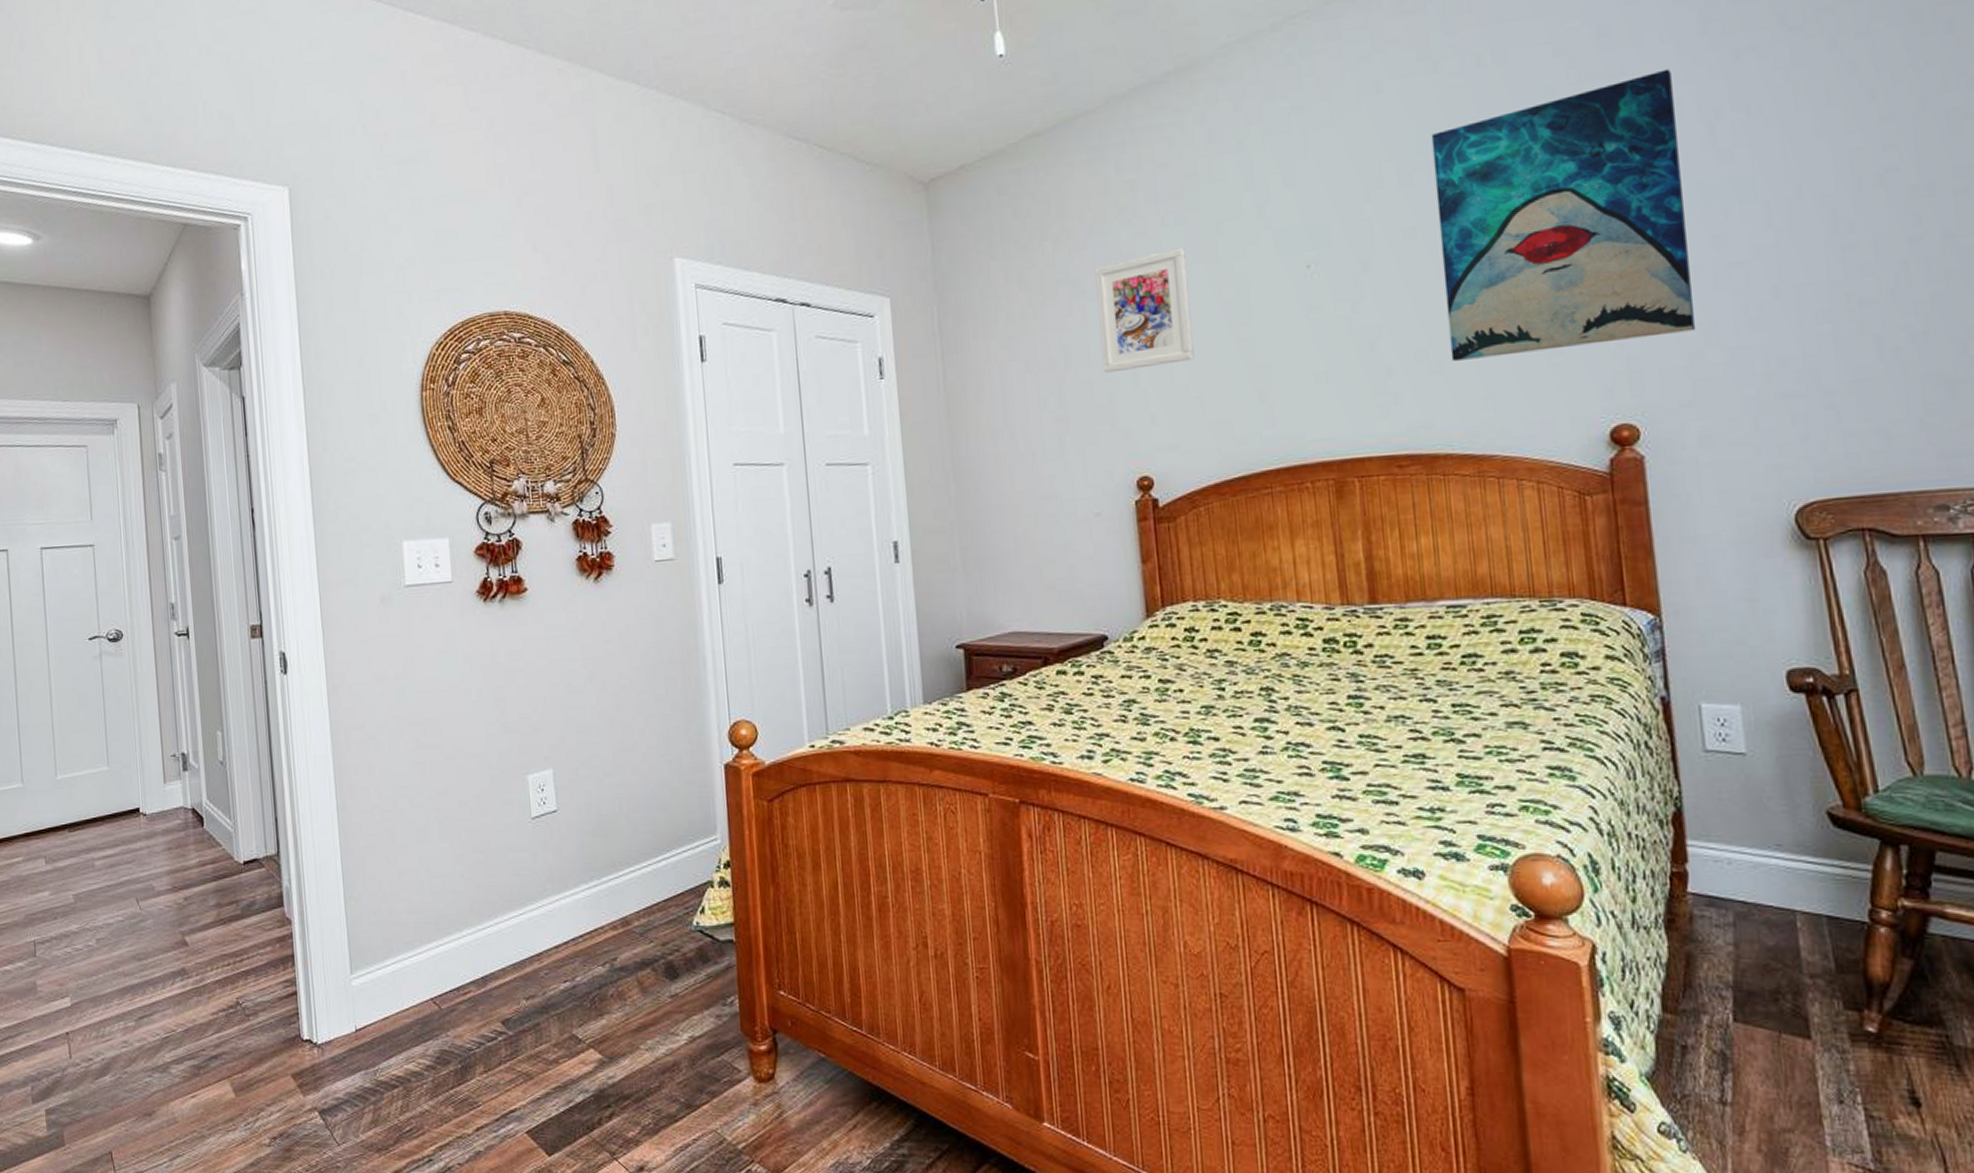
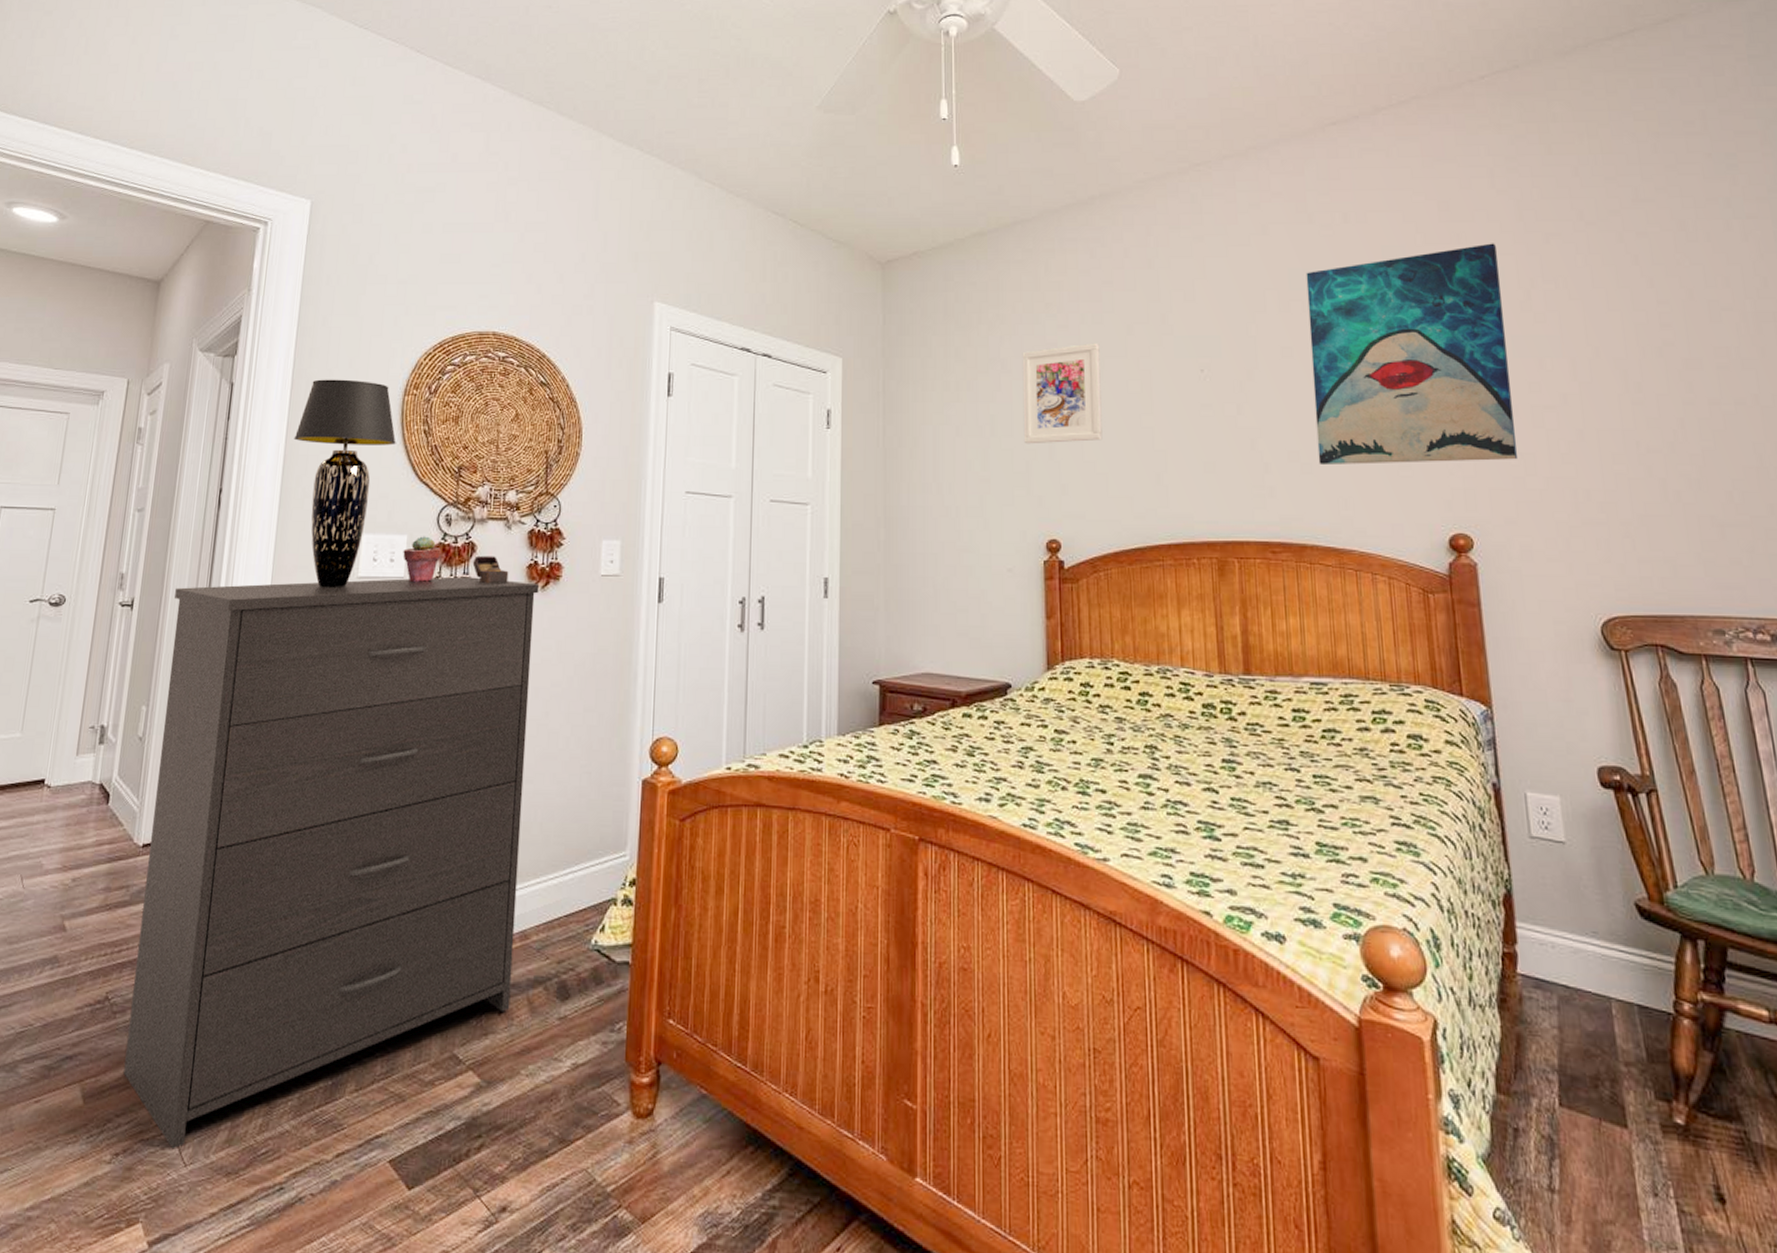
dresser: none [227,574,621,1132] -> present [123,576,540,1150]
table lamp: none [316,379,422,600] -> present [294,379,396,588]
potted succulent: none [447,537,486,587] -> present [403,536,441,583]
compass: none [520,551,559,580] -> present [472,555,509,583]

